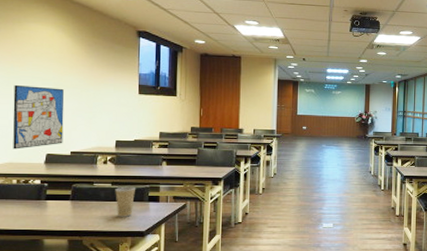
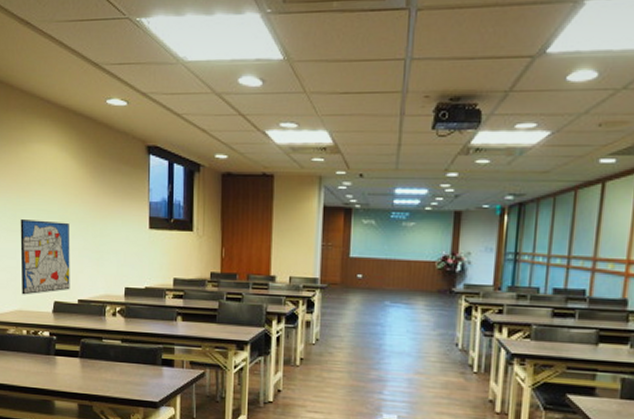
paper cup: present [115,186,136,217] -> none [125,345,148,383]

